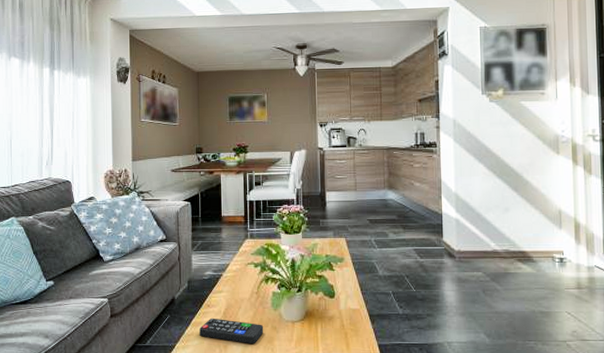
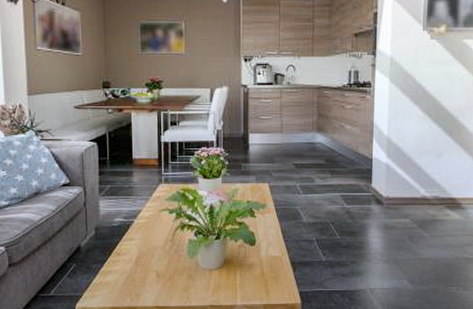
remote control: present [199,318,264,343] -> none [109,266,179,292]

